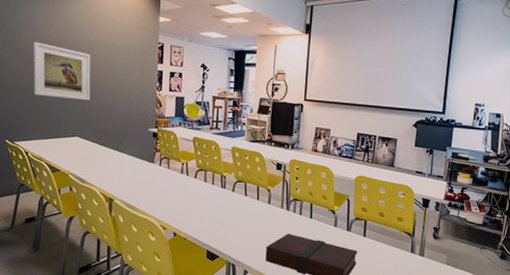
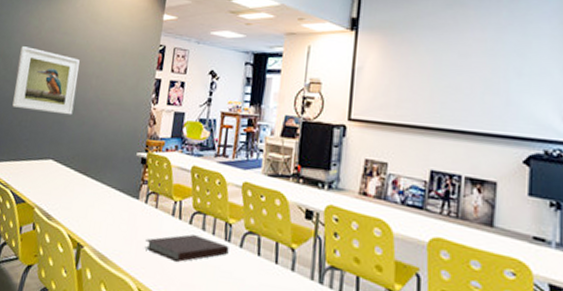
notebook: none [162,185,225,205] -> present [144,234,229,262]

